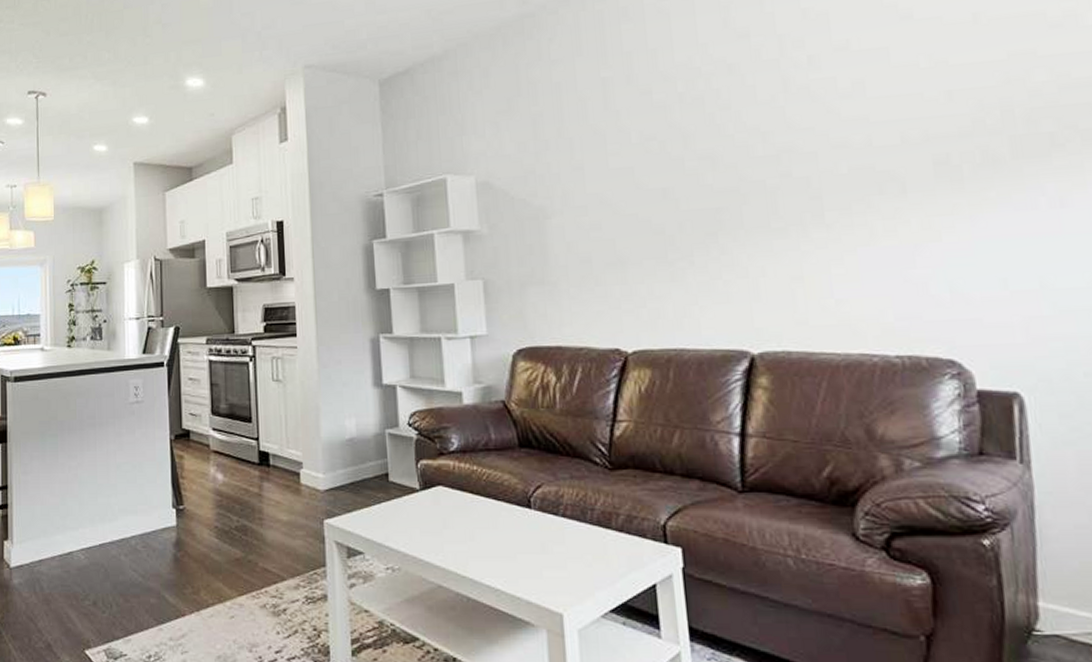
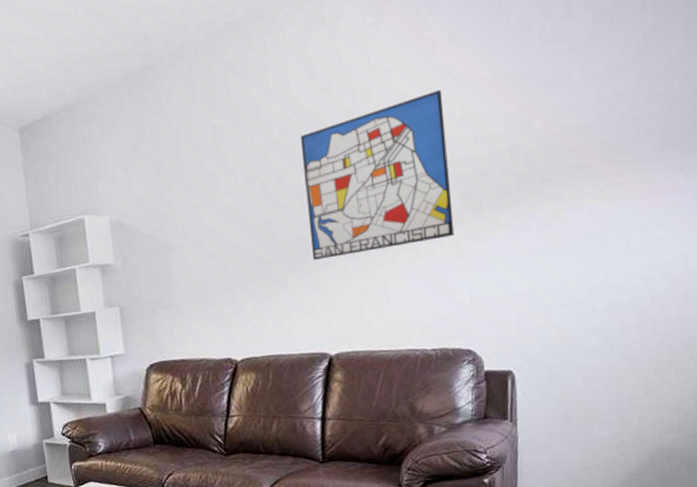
wall art: none [711,35,924,235] -> present [301,89,455,260]

